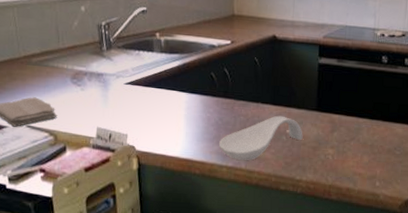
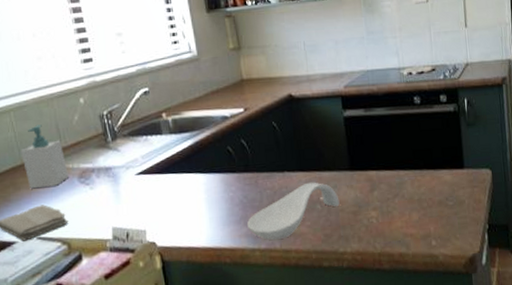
soap bottle: none [20,24,63,82] -> present [21,125,69,189]

